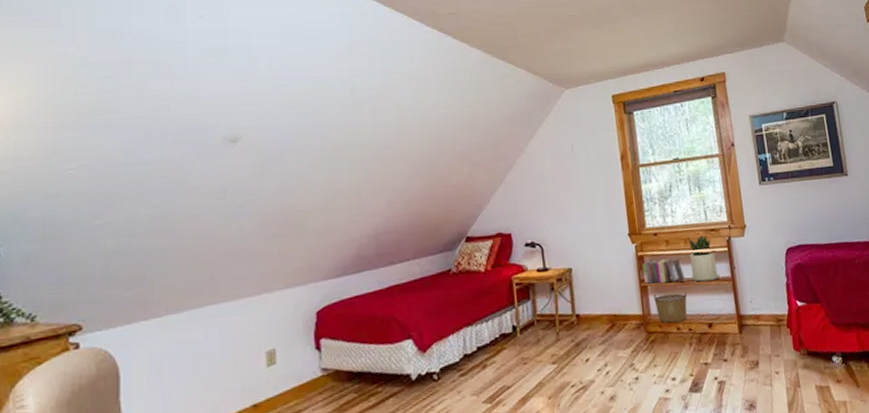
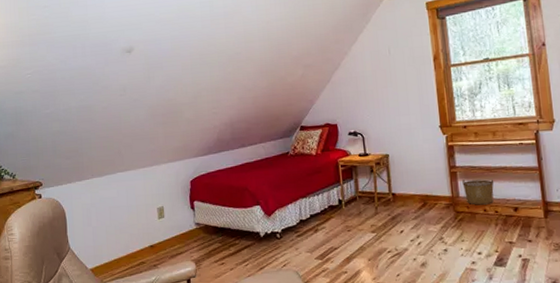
books: present [642,258,685,285] -> none [452,148,493,171]
planter: present [687,234,721,282] -> none [495,127,528,170]

